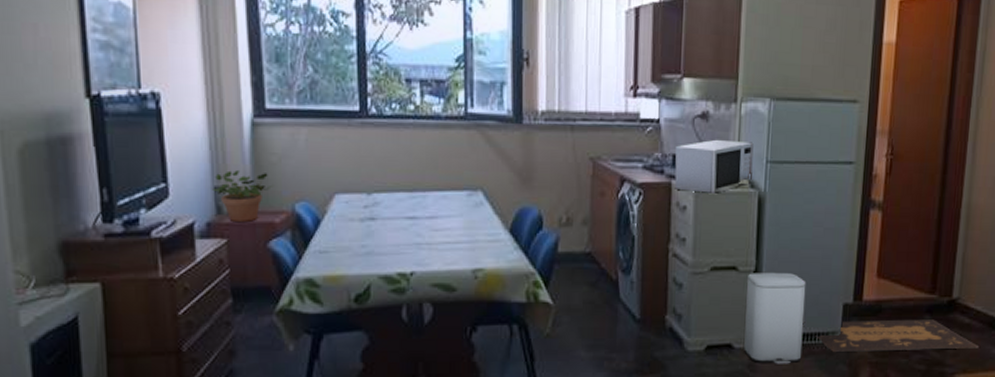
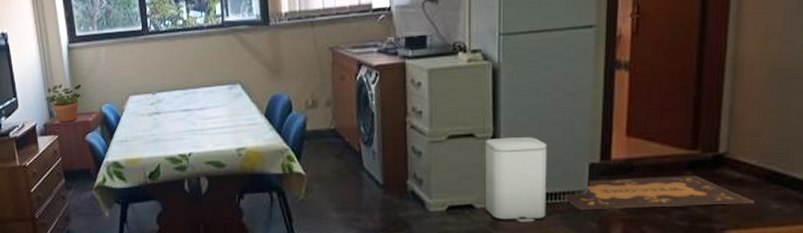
microwave: present [674,139,754,195] -> none [408,17,485,70]

